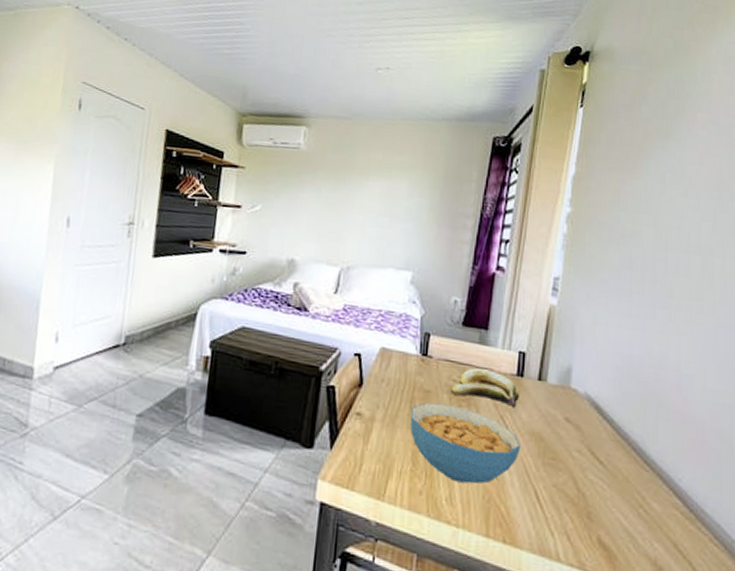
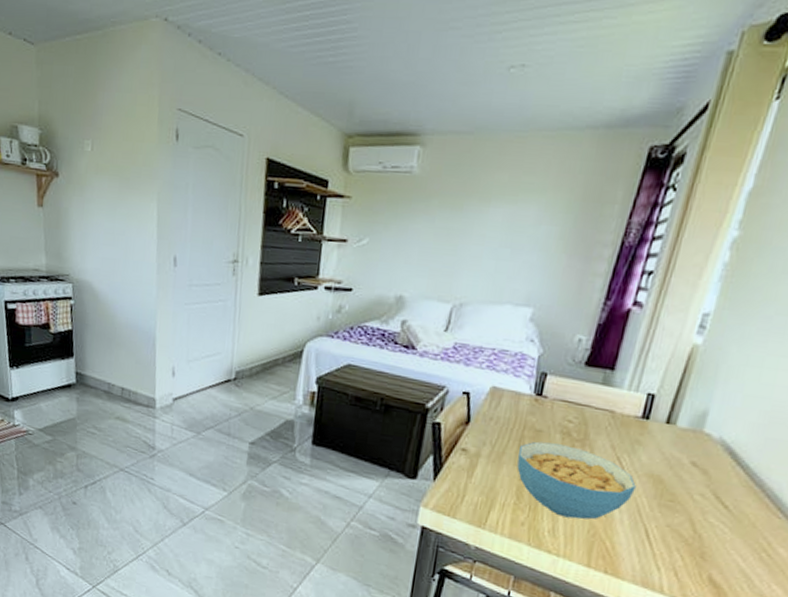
banana: present [450,368,520,407] -> none [563,409,643,449]

